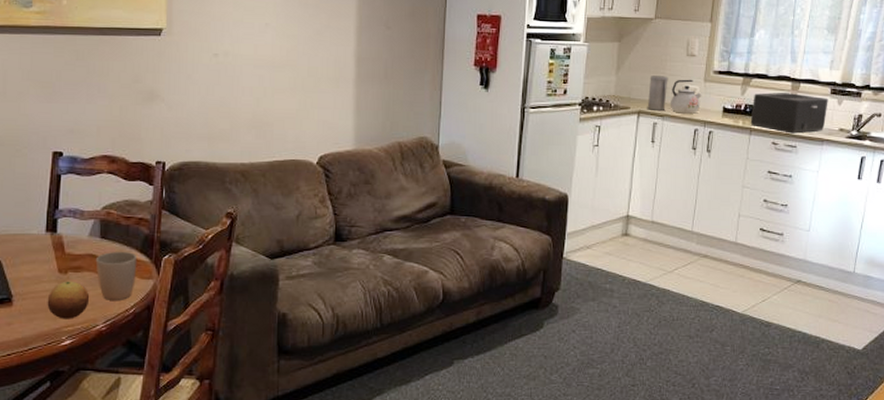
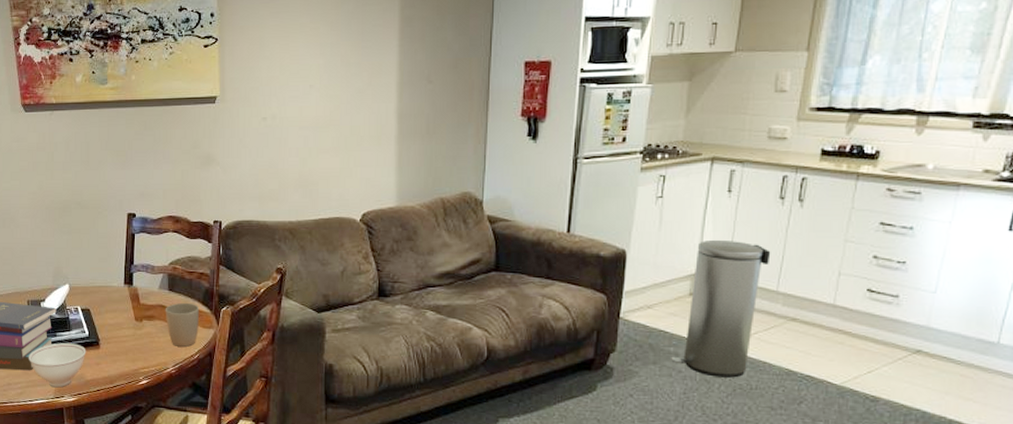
fruit: present [47,281,90,319] -> none [127,328,161,362]
pedal bin: none [607,185,687,311] -> present [671,239,771,378]
canister: present [647,76,668,112] -> none [723,116,751,157]
kettle: present [669,79,702,114] -> none [751,118,794,158]
toaster: present [750,92,828,134] -> none [857,128,969,178]

